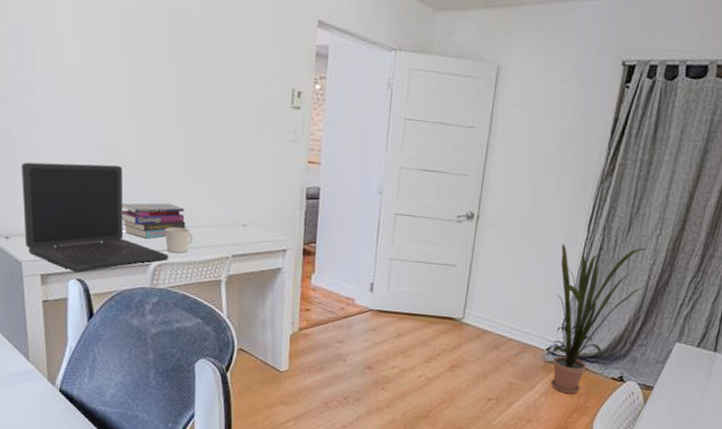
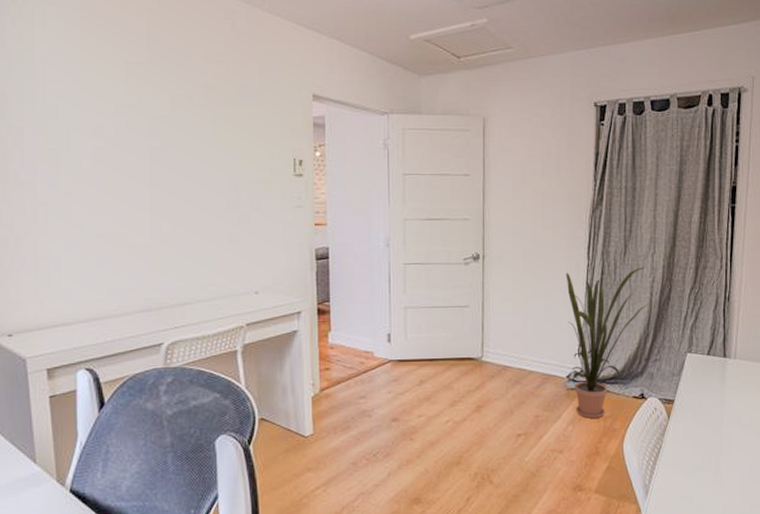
laptop: present [22,162,169,273] -> none [25,249,181,363]
books: present [122,202,186,239] -> none [130,280,198,318]
cup: present [164,226,194,254] -> none [175,302,206,330]

